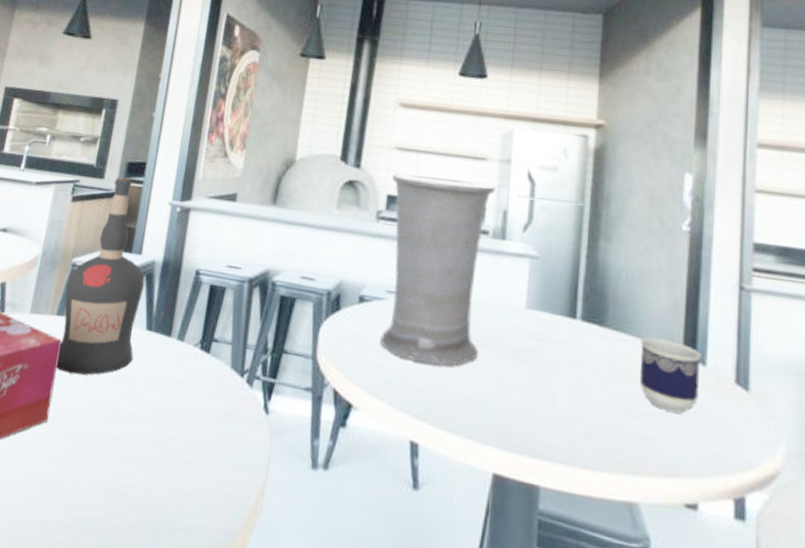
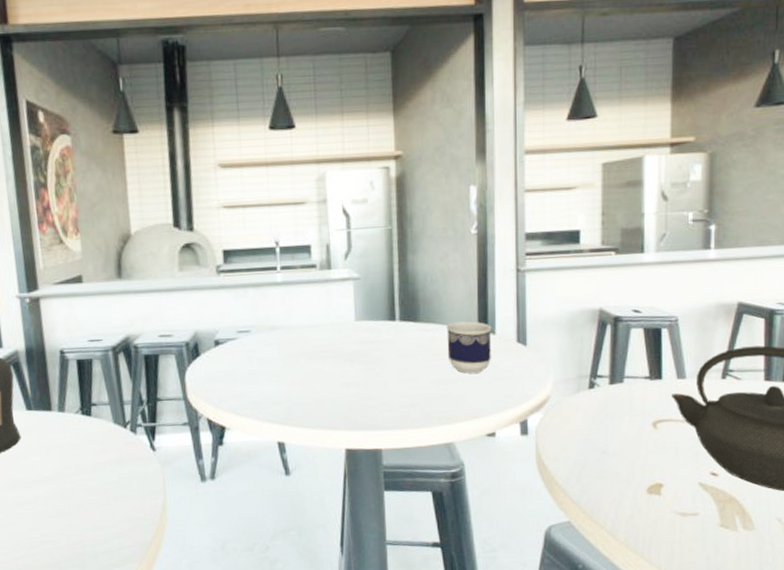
vase: present [380,173,496,366] -> none [224,223,321,382]

